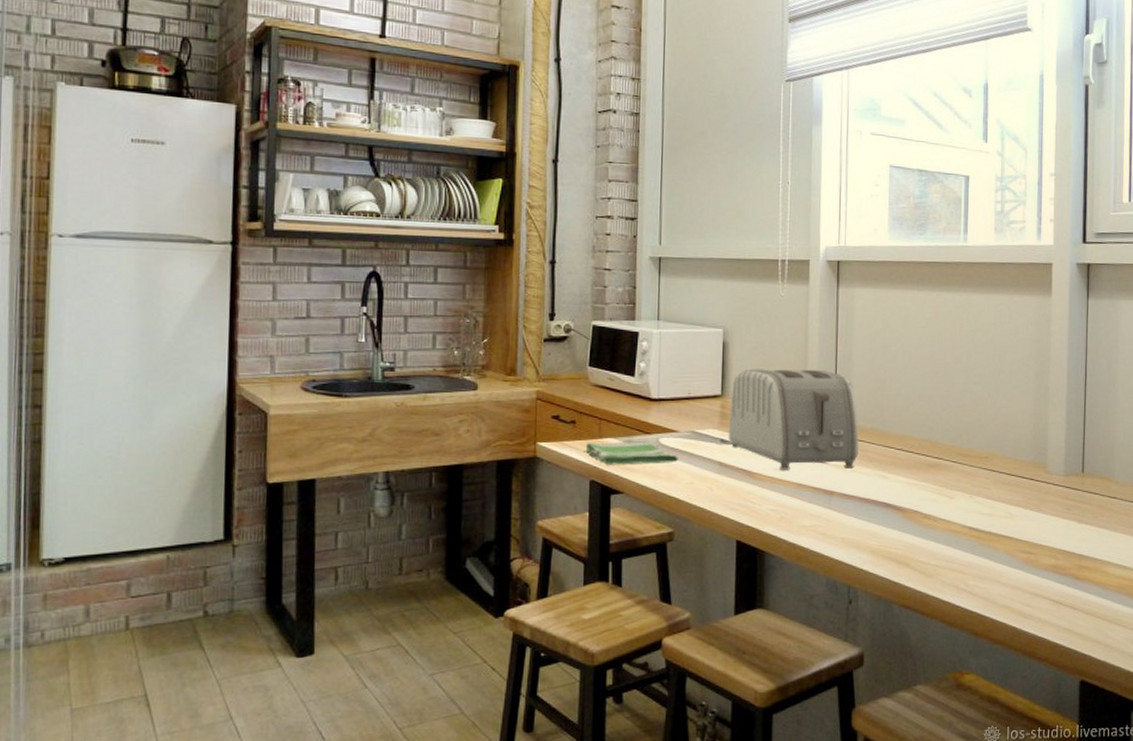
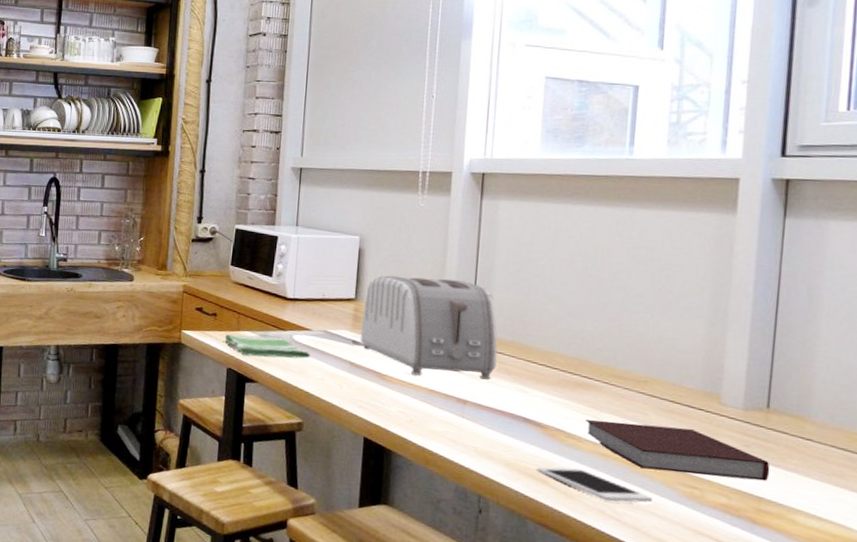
cell phone: none [899,547,998,576] -> present [537,466,653,503]
notebook: none [939,498,1087,541] -> present [586,420,770,481]

